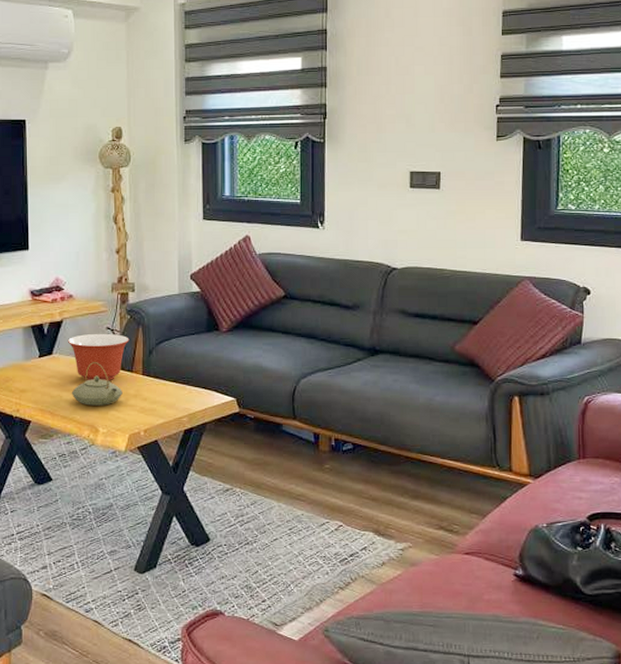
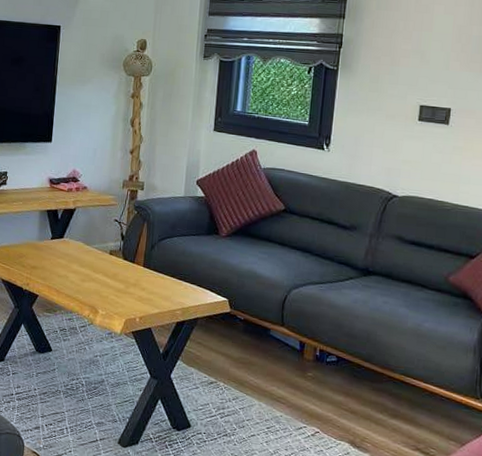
mixing bowl: present [67,333,129,381] -> none [78,223,134,268]
teapot: present [71,362,123,406] -> none [76,249,124,290]

